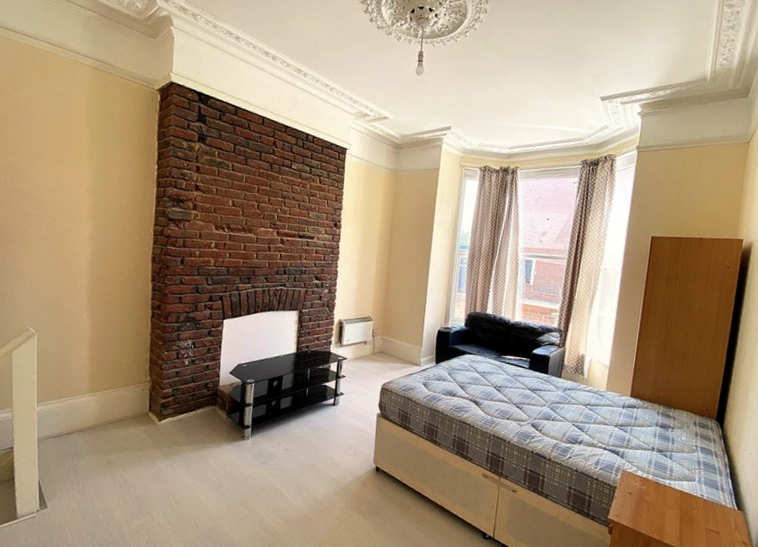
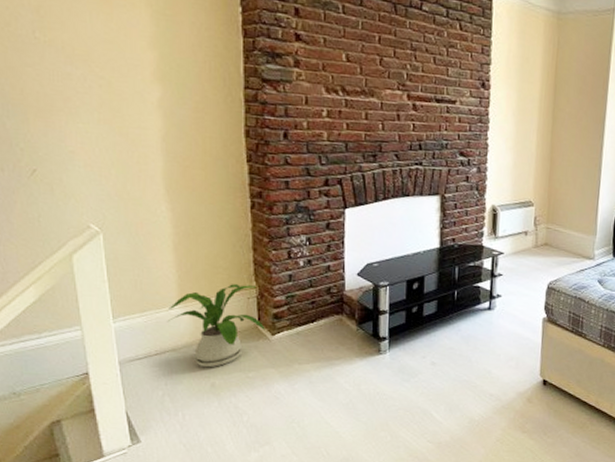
house plant: none [78,378,154,447] -> present [167,284,265,368]

